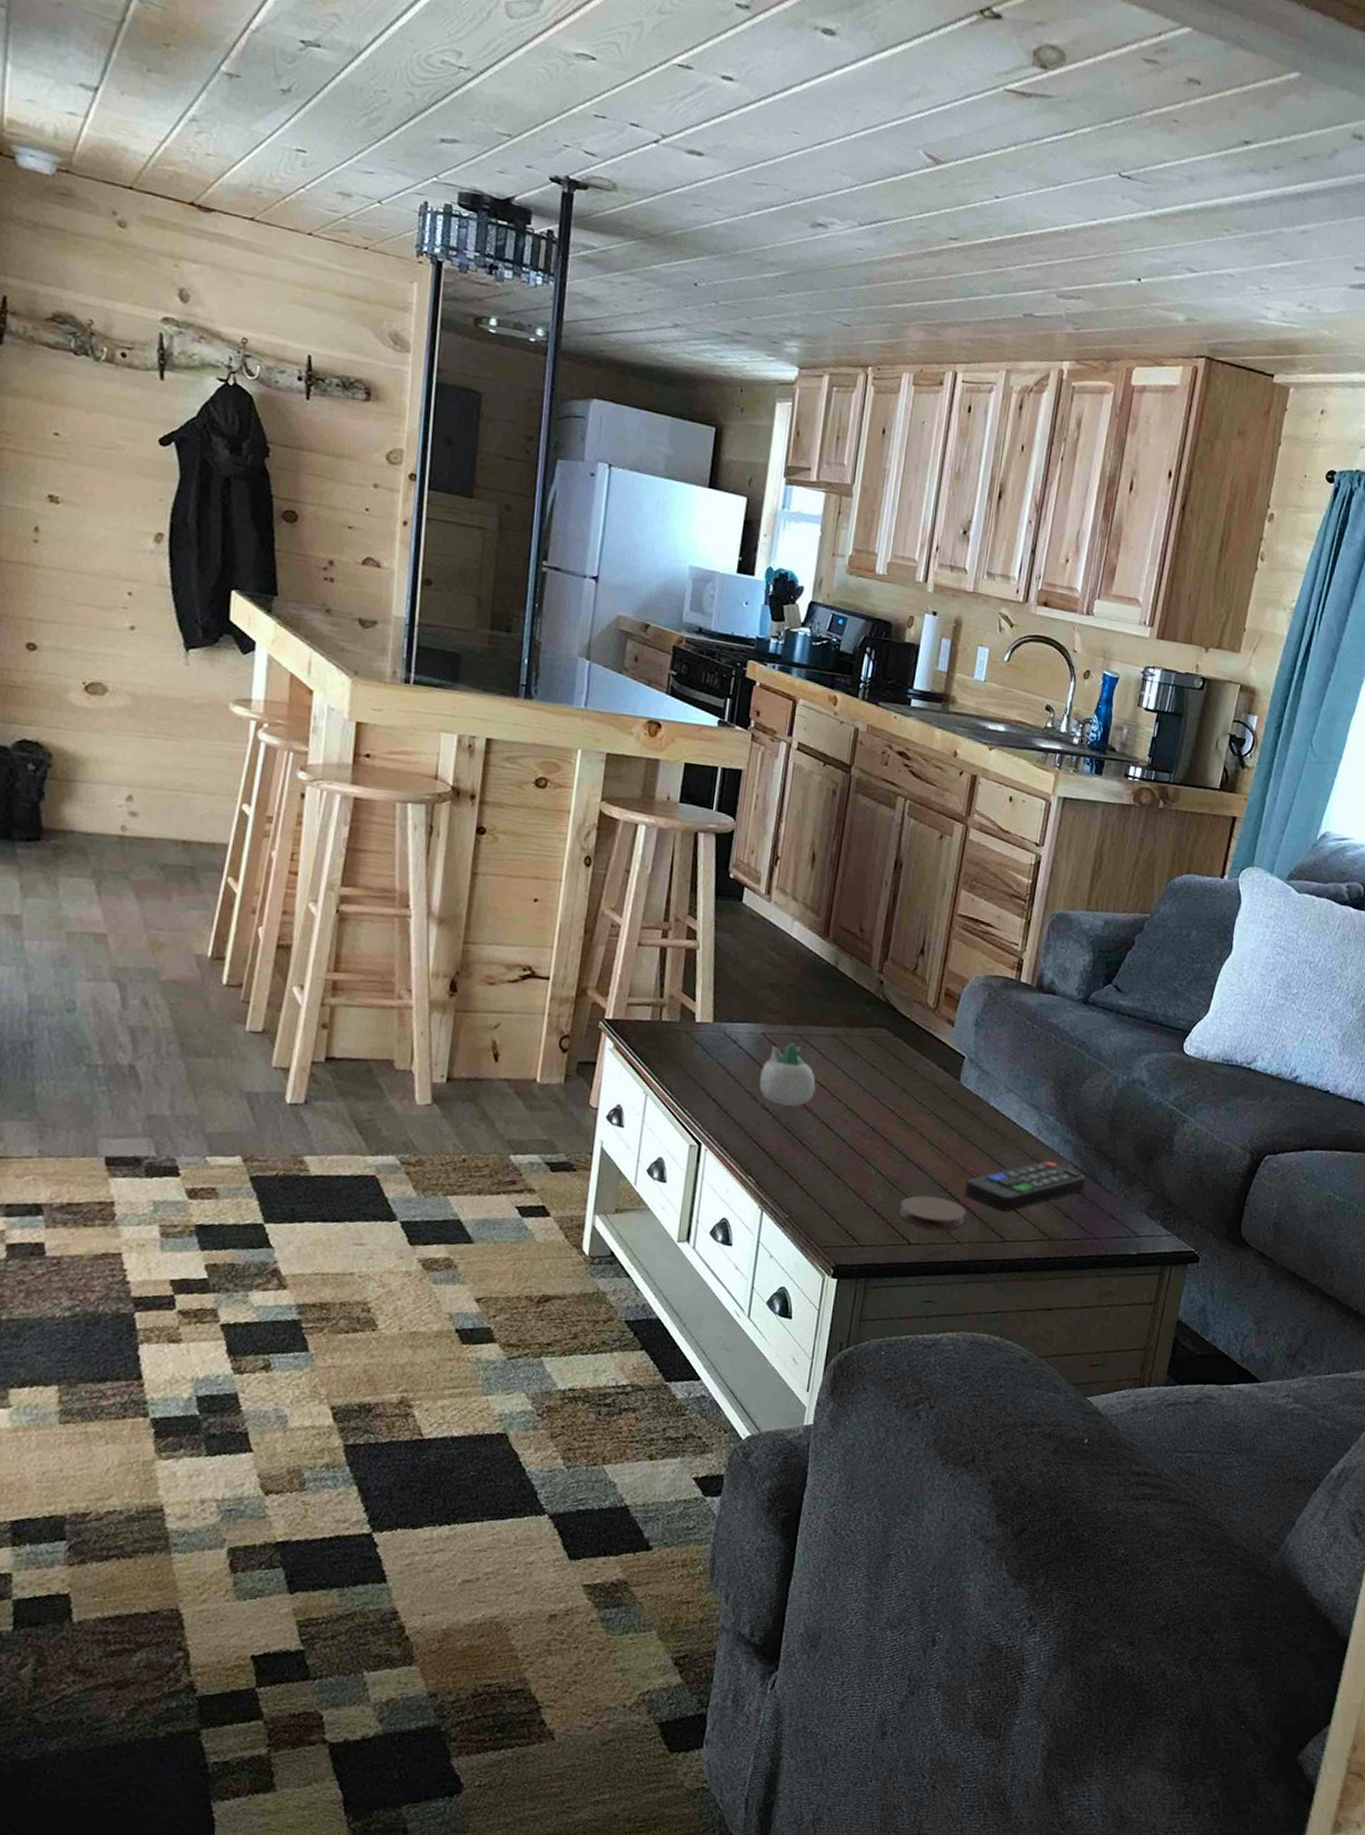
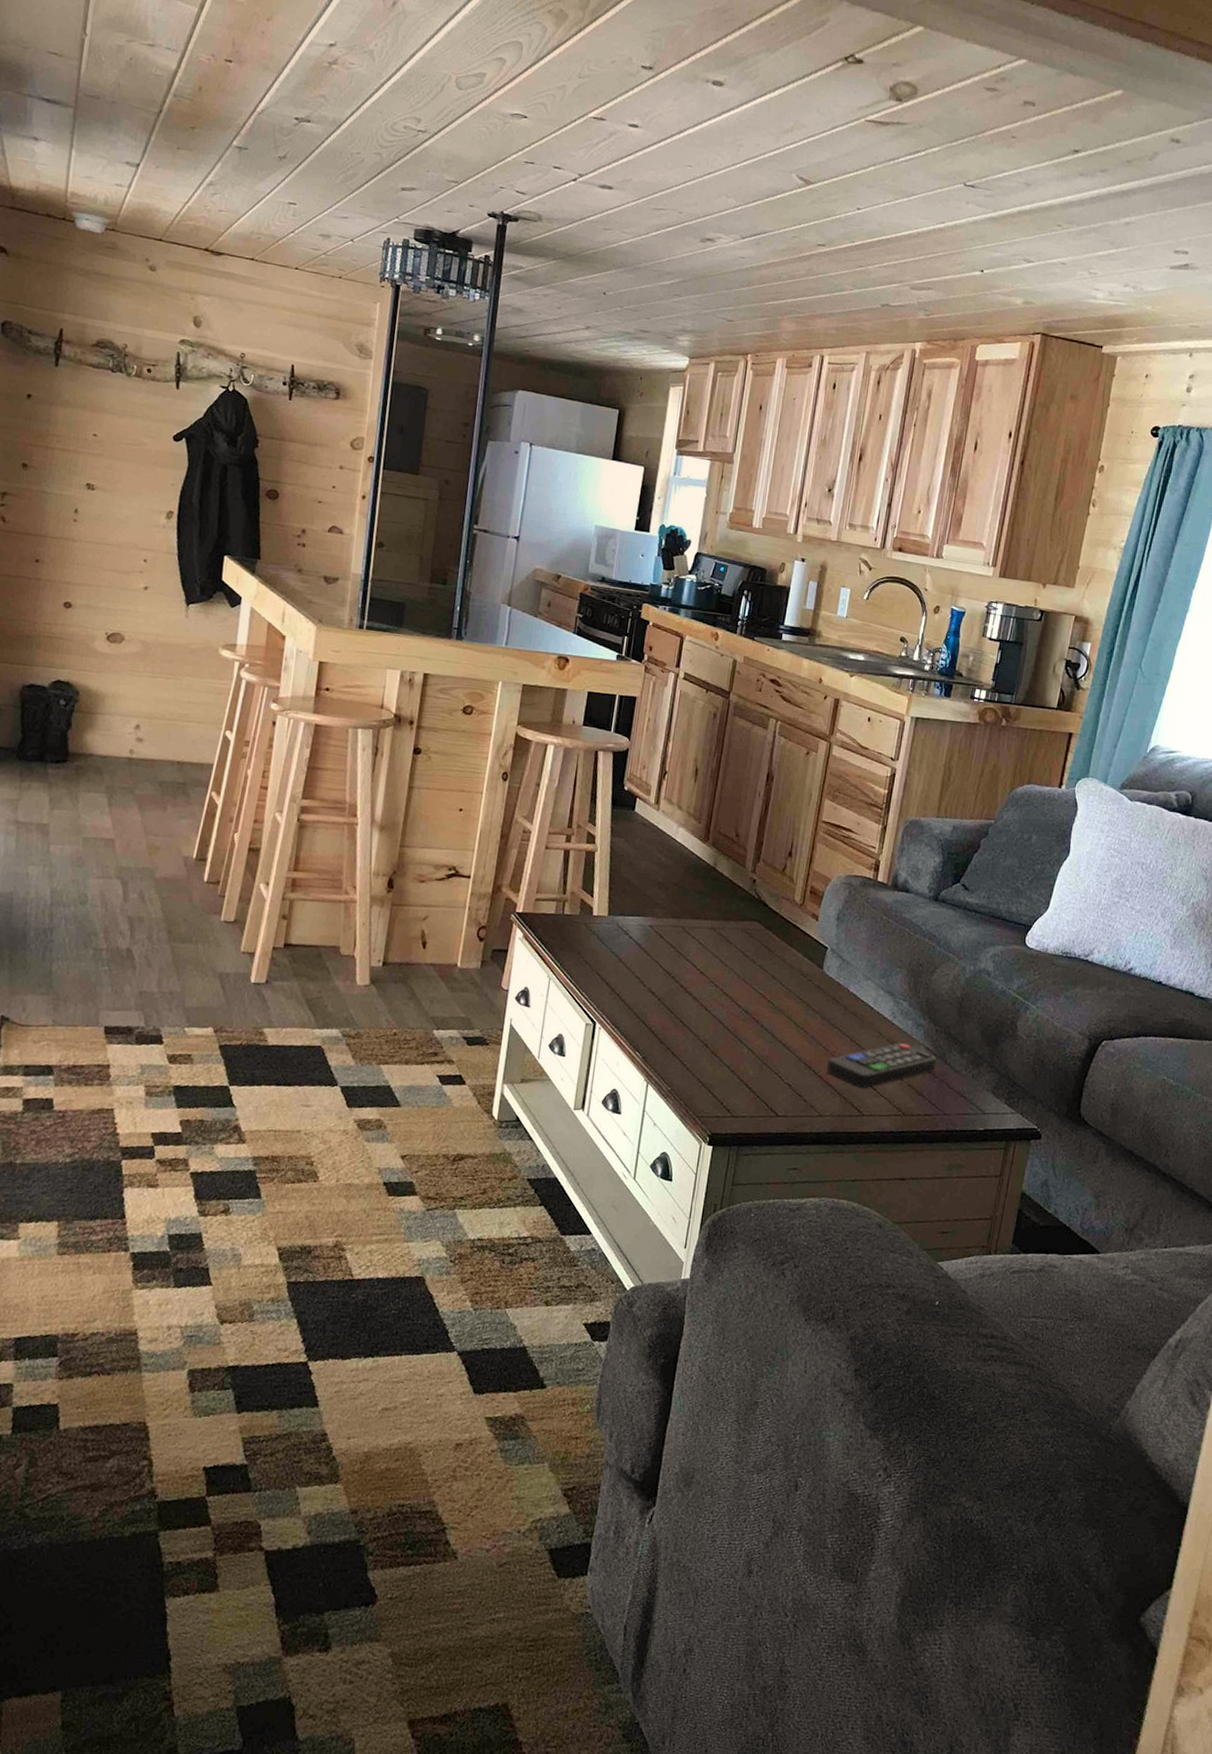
succulent planter: present [759,1043,816,1106] -> none [647,934,696,991]
coaster: present [899,1195,967,1230] -> none [768,1072,828,1104]

